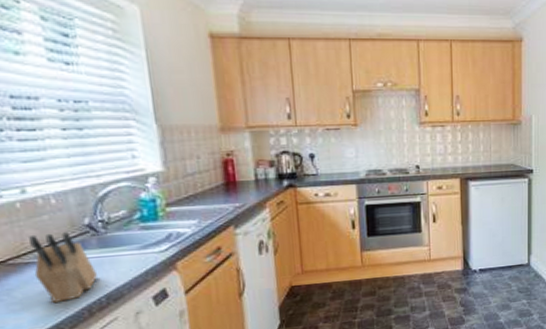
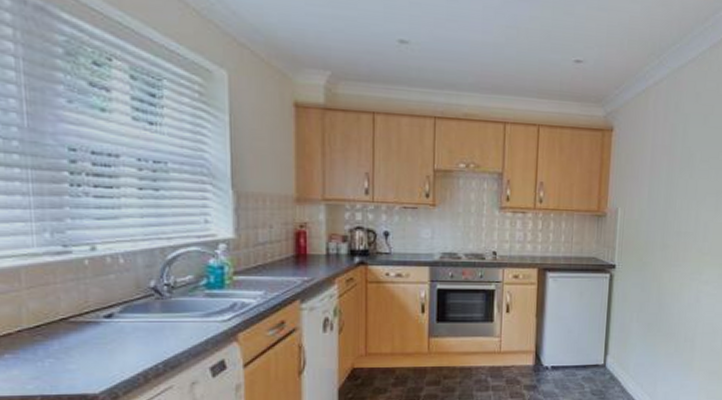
knife block: present [29,232,97,303] -> none [94,293,157,365]

